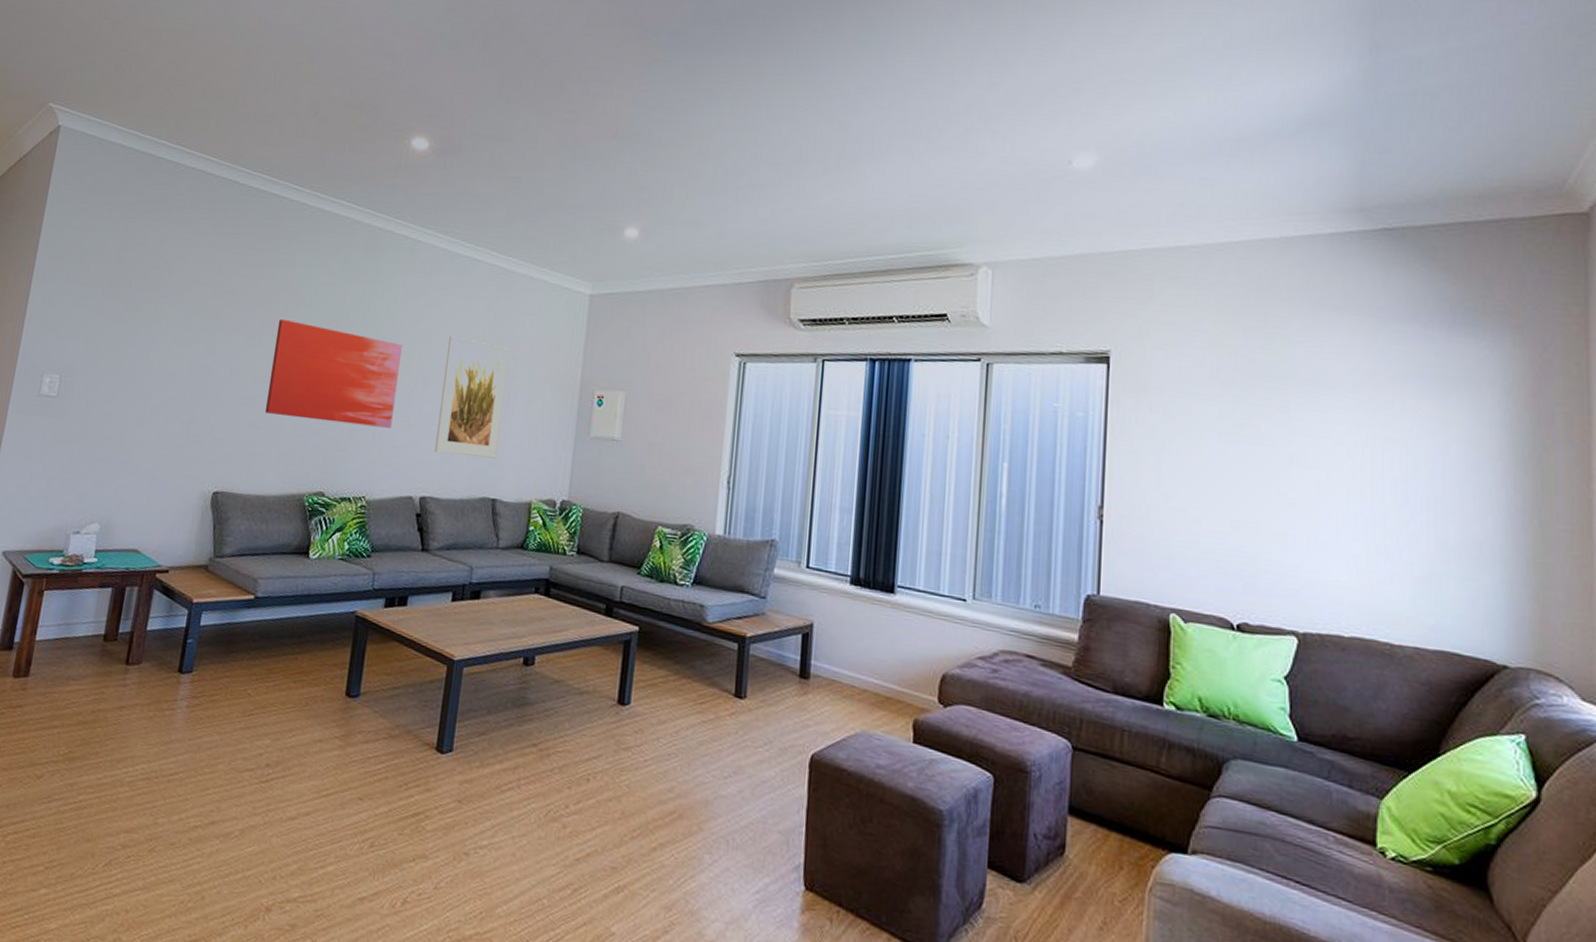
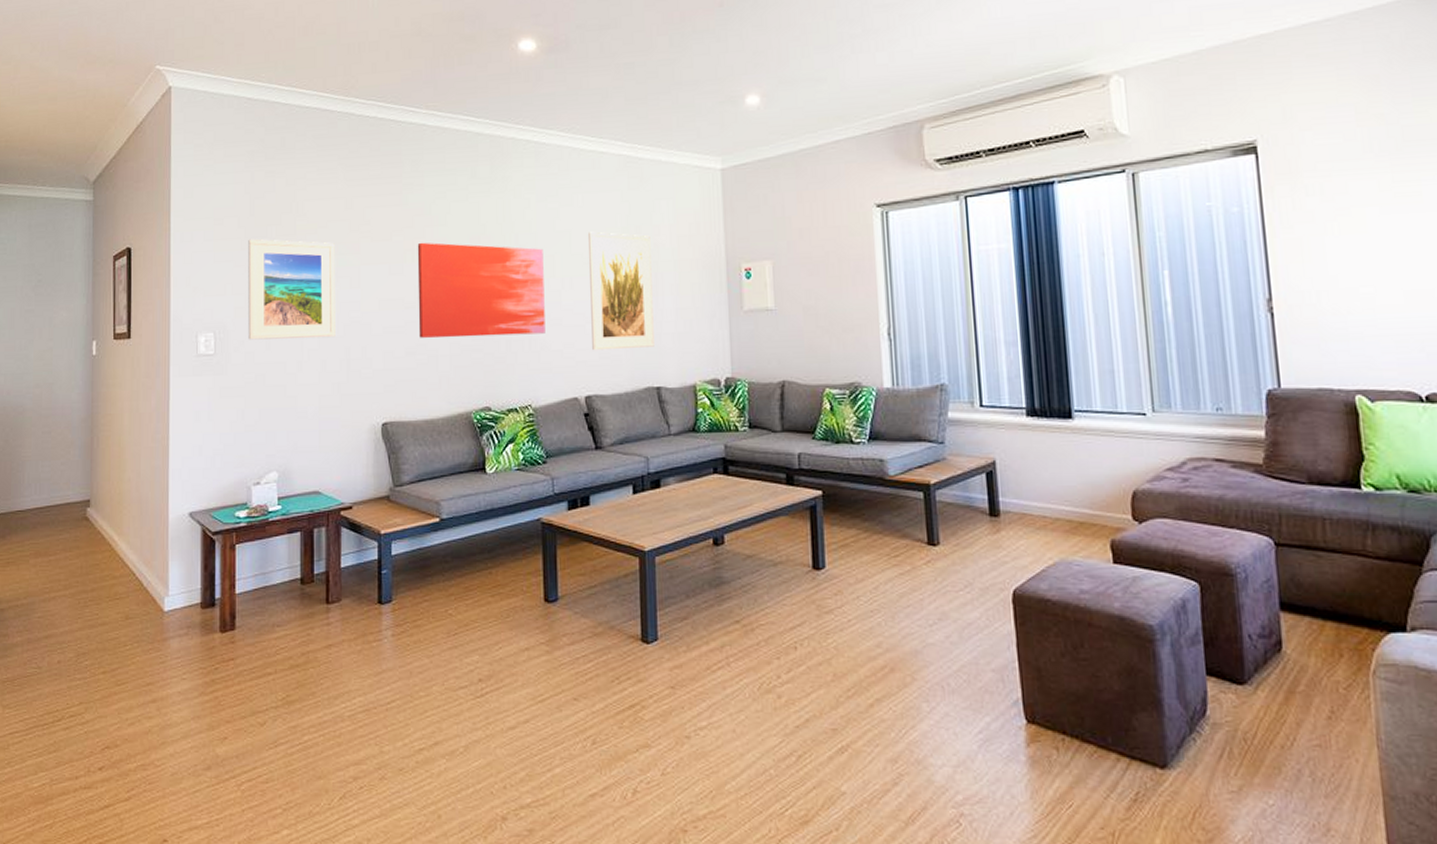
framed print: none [93,288,197,399] -> present [248,238,335,340]

